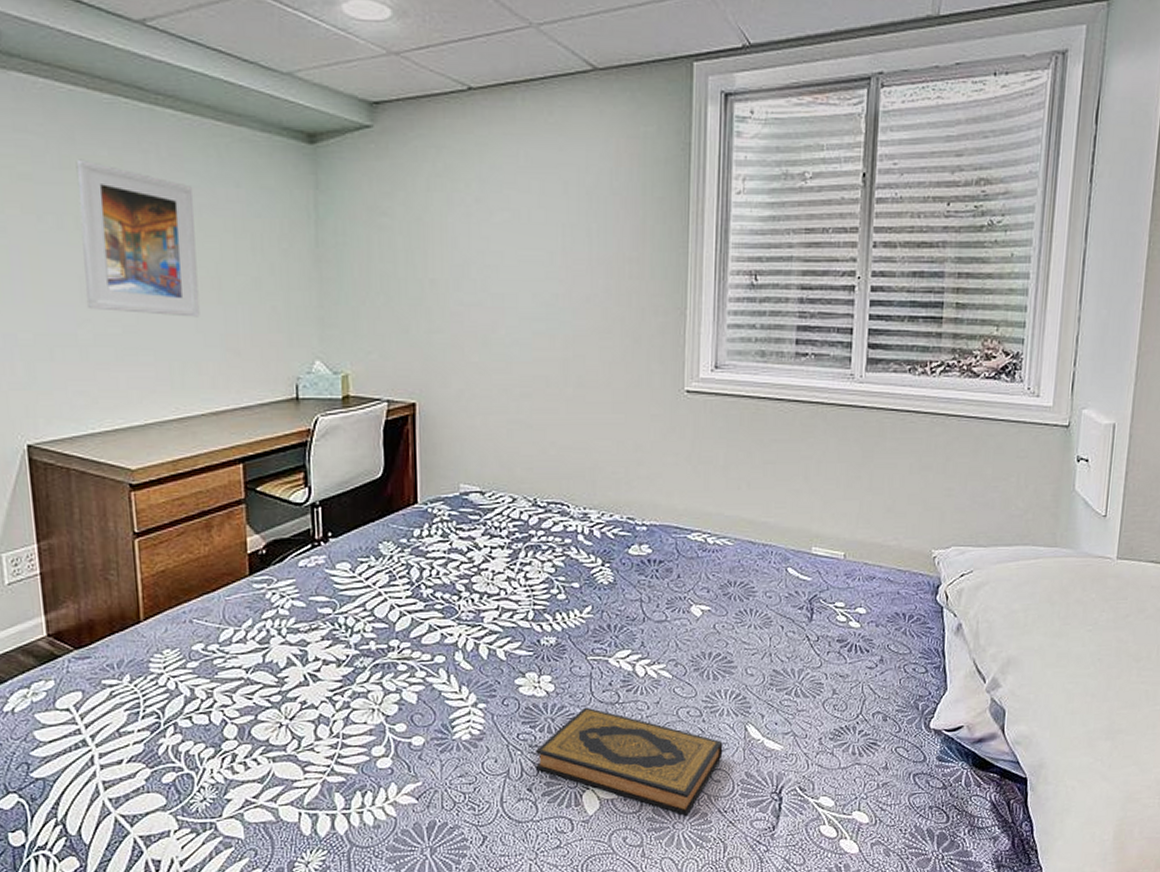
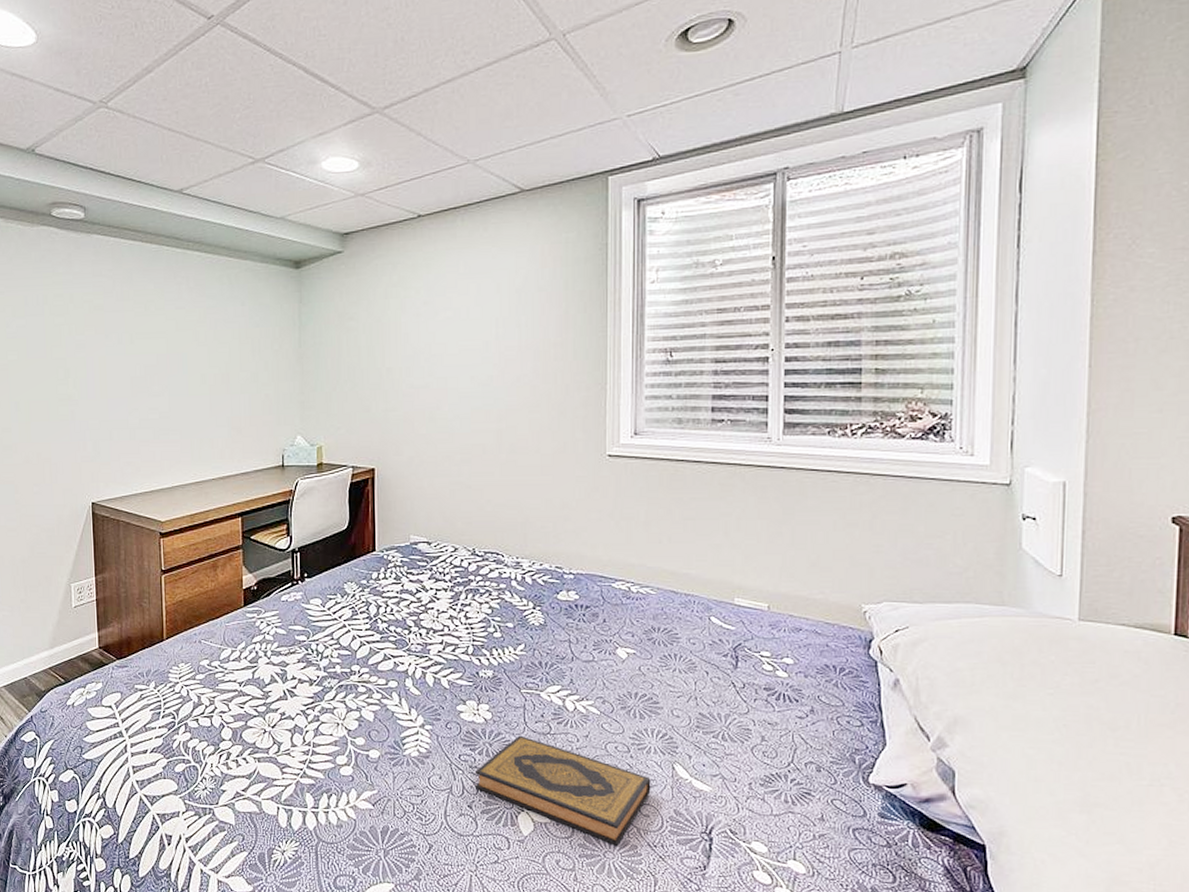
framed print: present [75,159,200,317] -> none [132,292,213,405]

